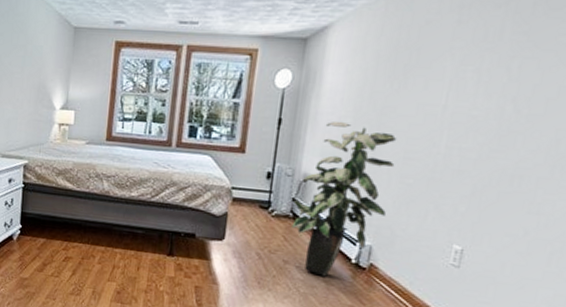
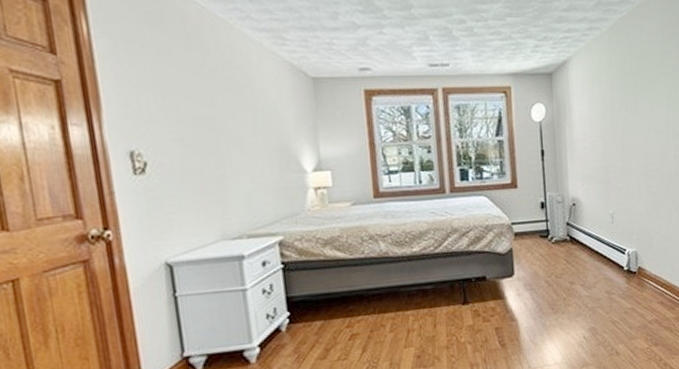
indoor plant: present [292,121,397,277] -> none [568,145,642,288]

